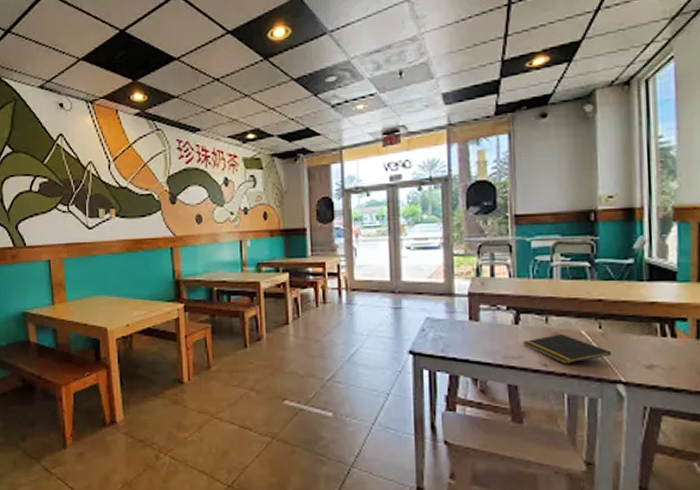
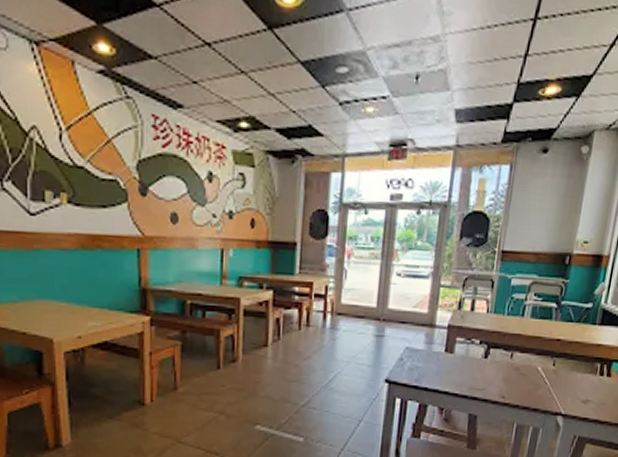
notepad: present [523,334,612,364] -> none [488,369,559,396]

